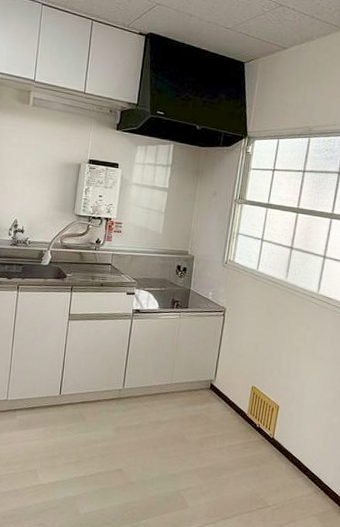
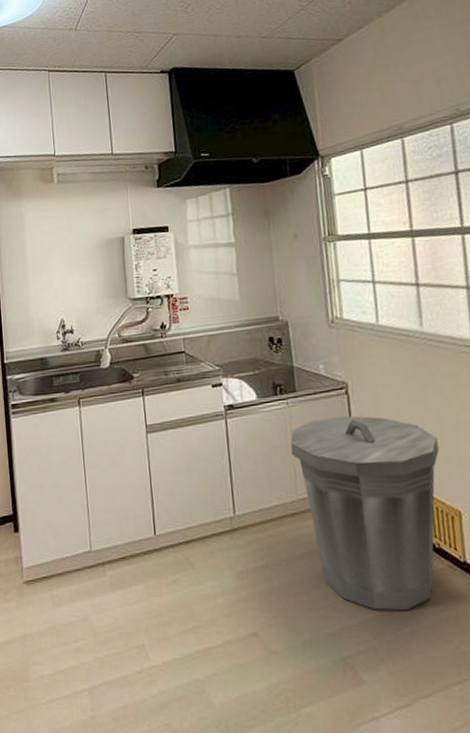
trash can: none [174,330,277,464] -> present [290,416,440,610]

